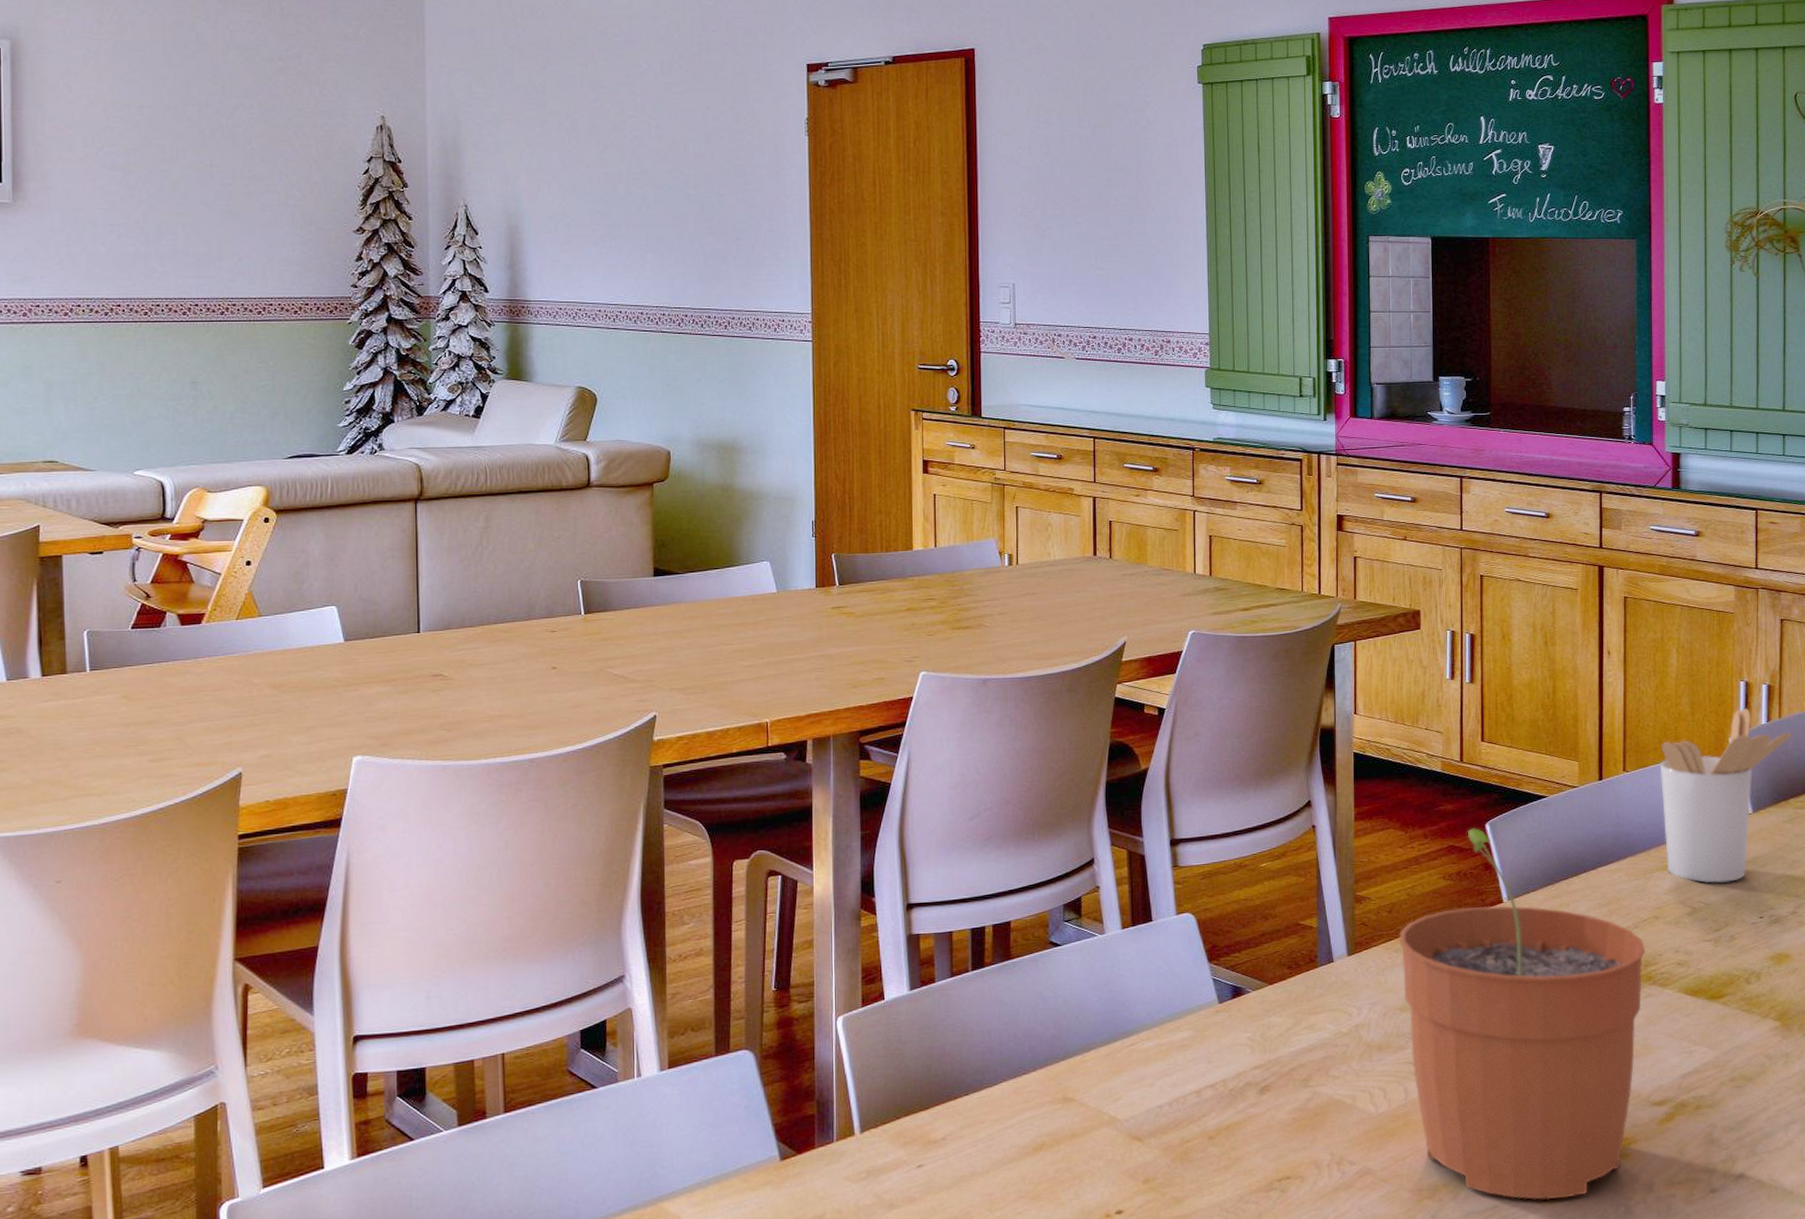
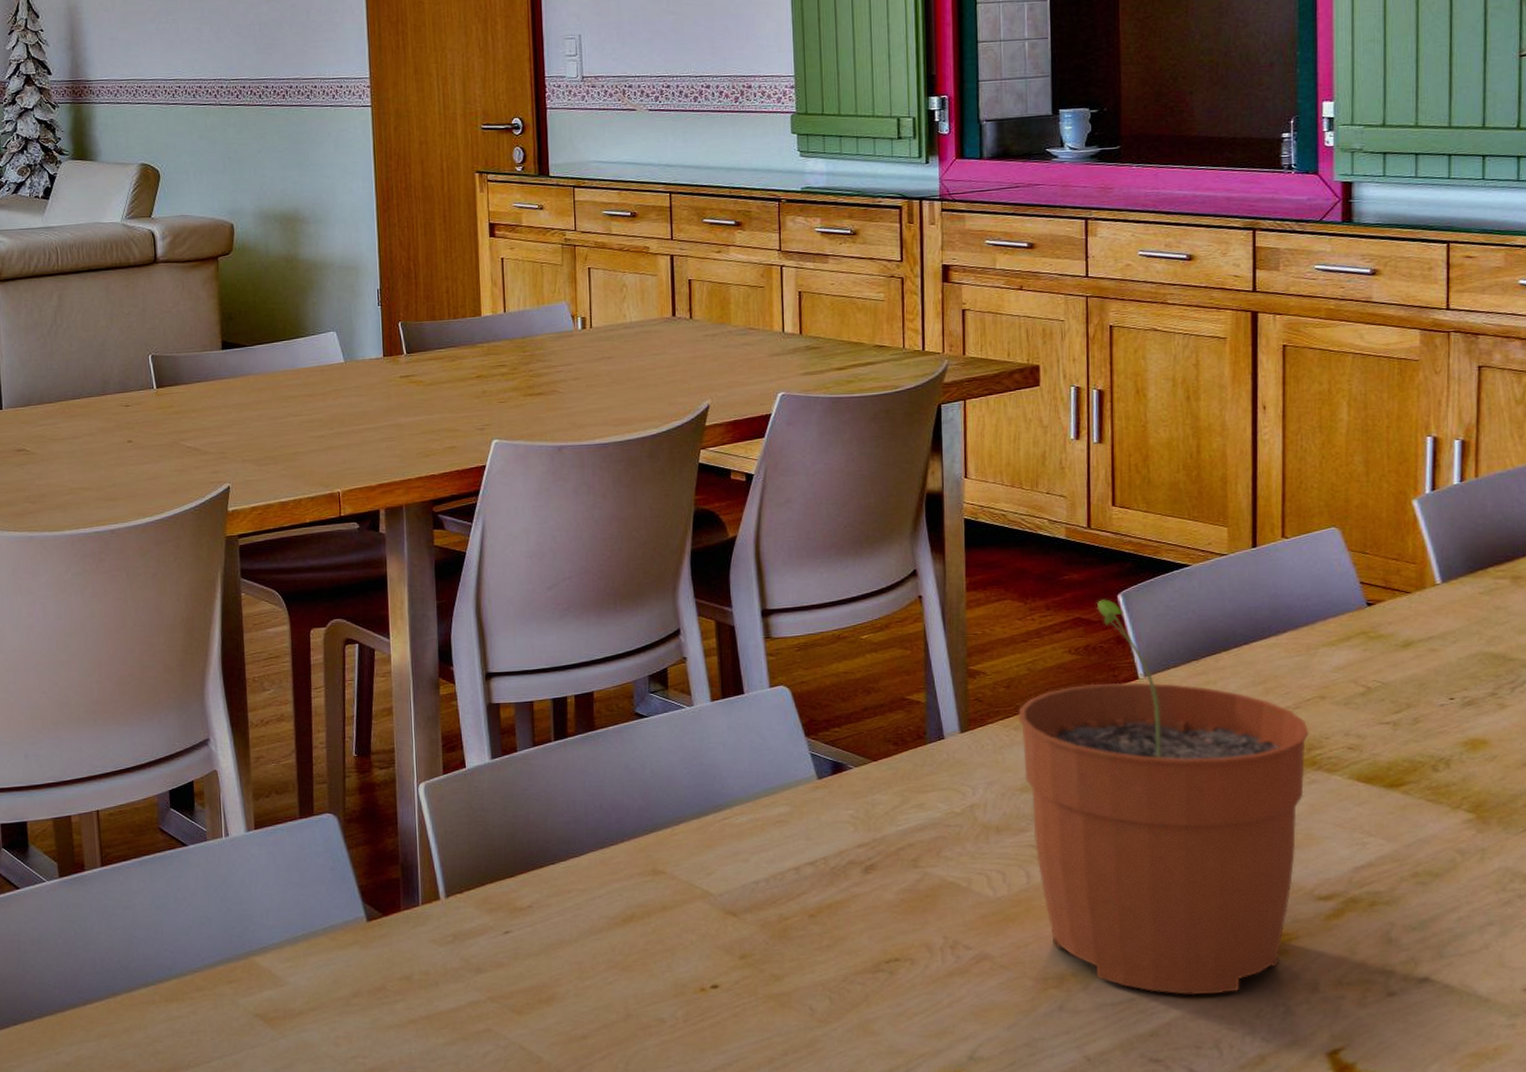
utensil holder: present [1660,708,1792,883] -> none [1326,467,1492,661]

